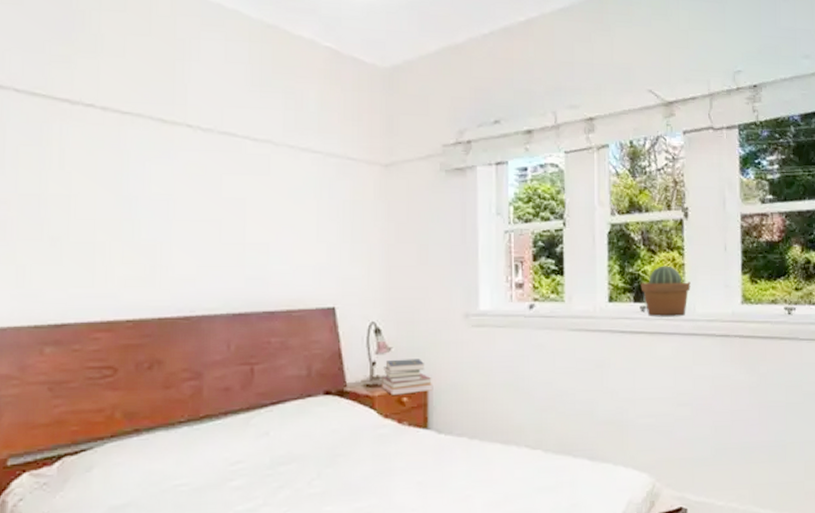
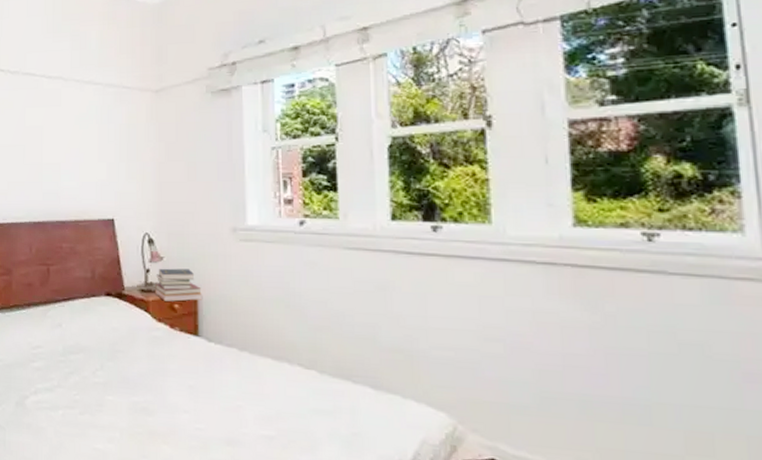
potted cactus: present [641,266,691,317] -> none [431,181,498,239]

